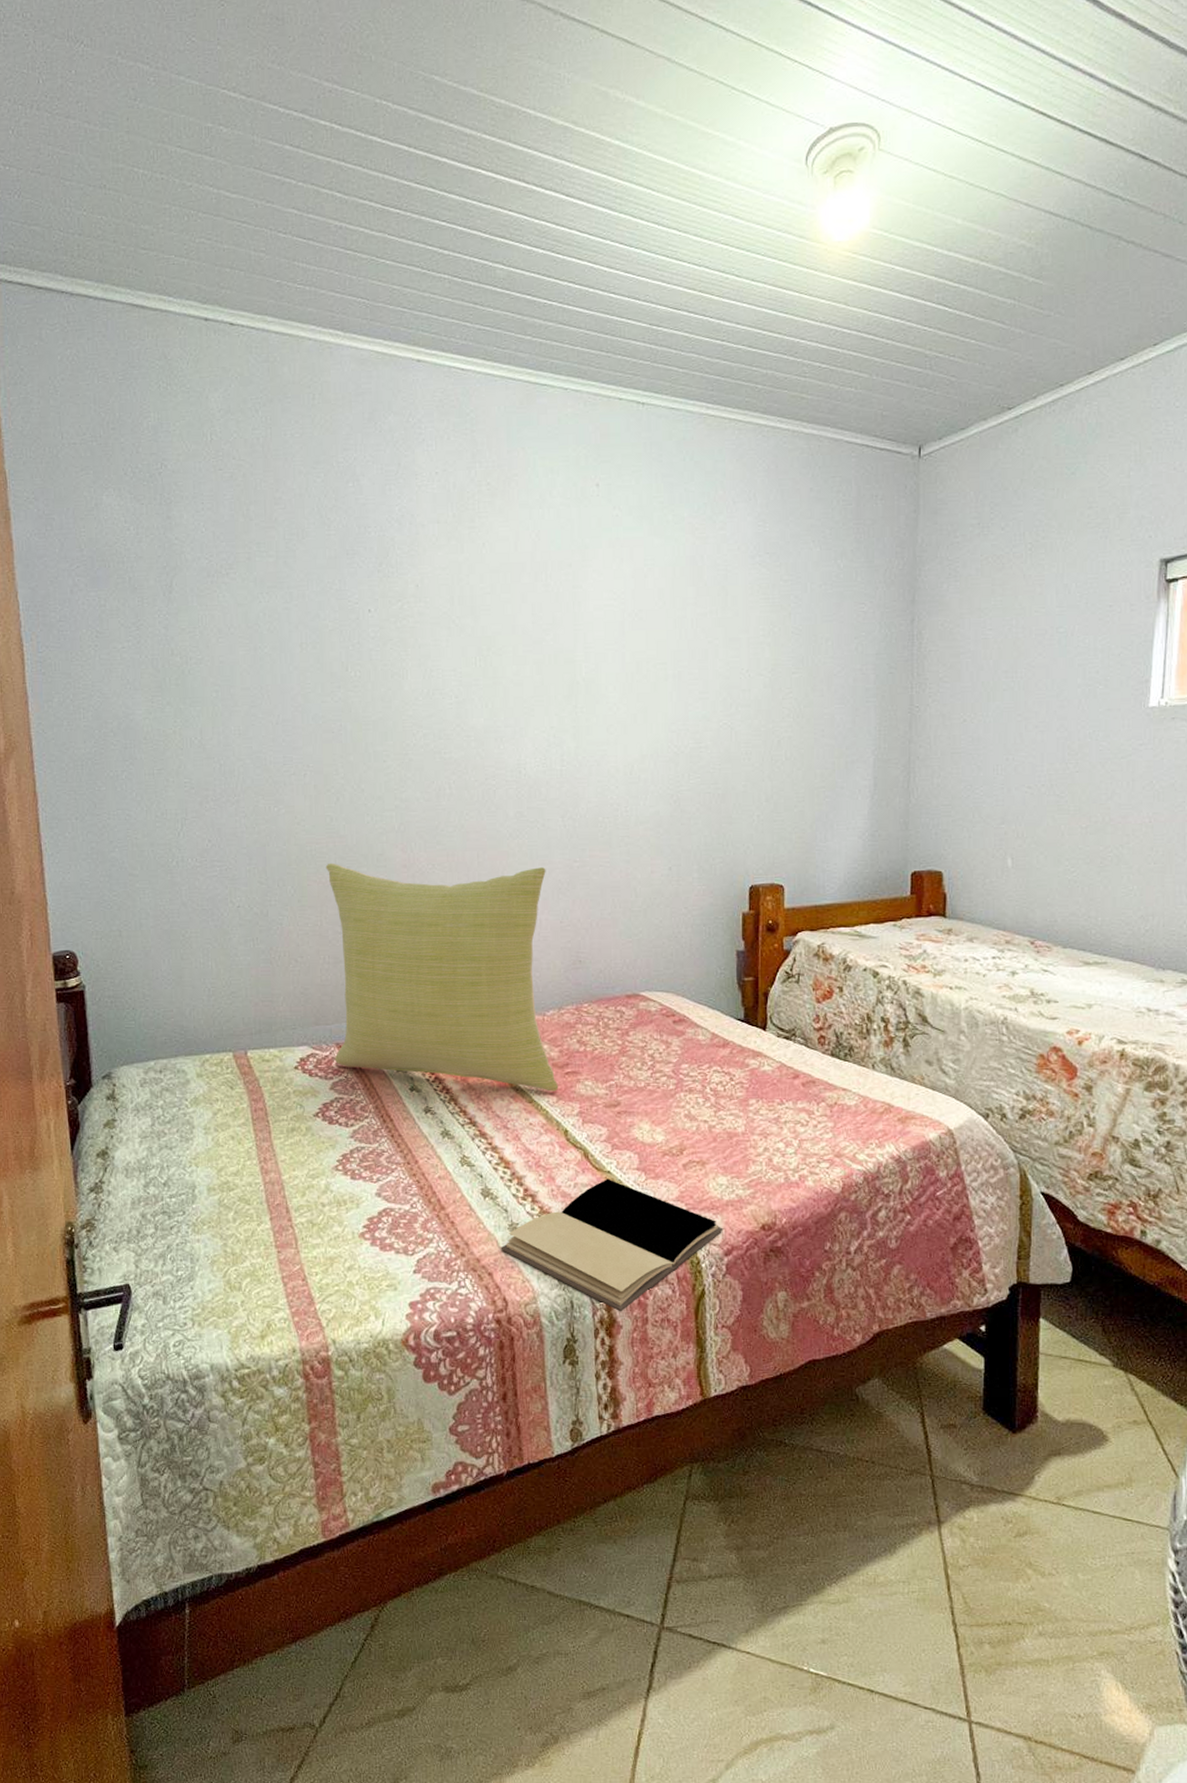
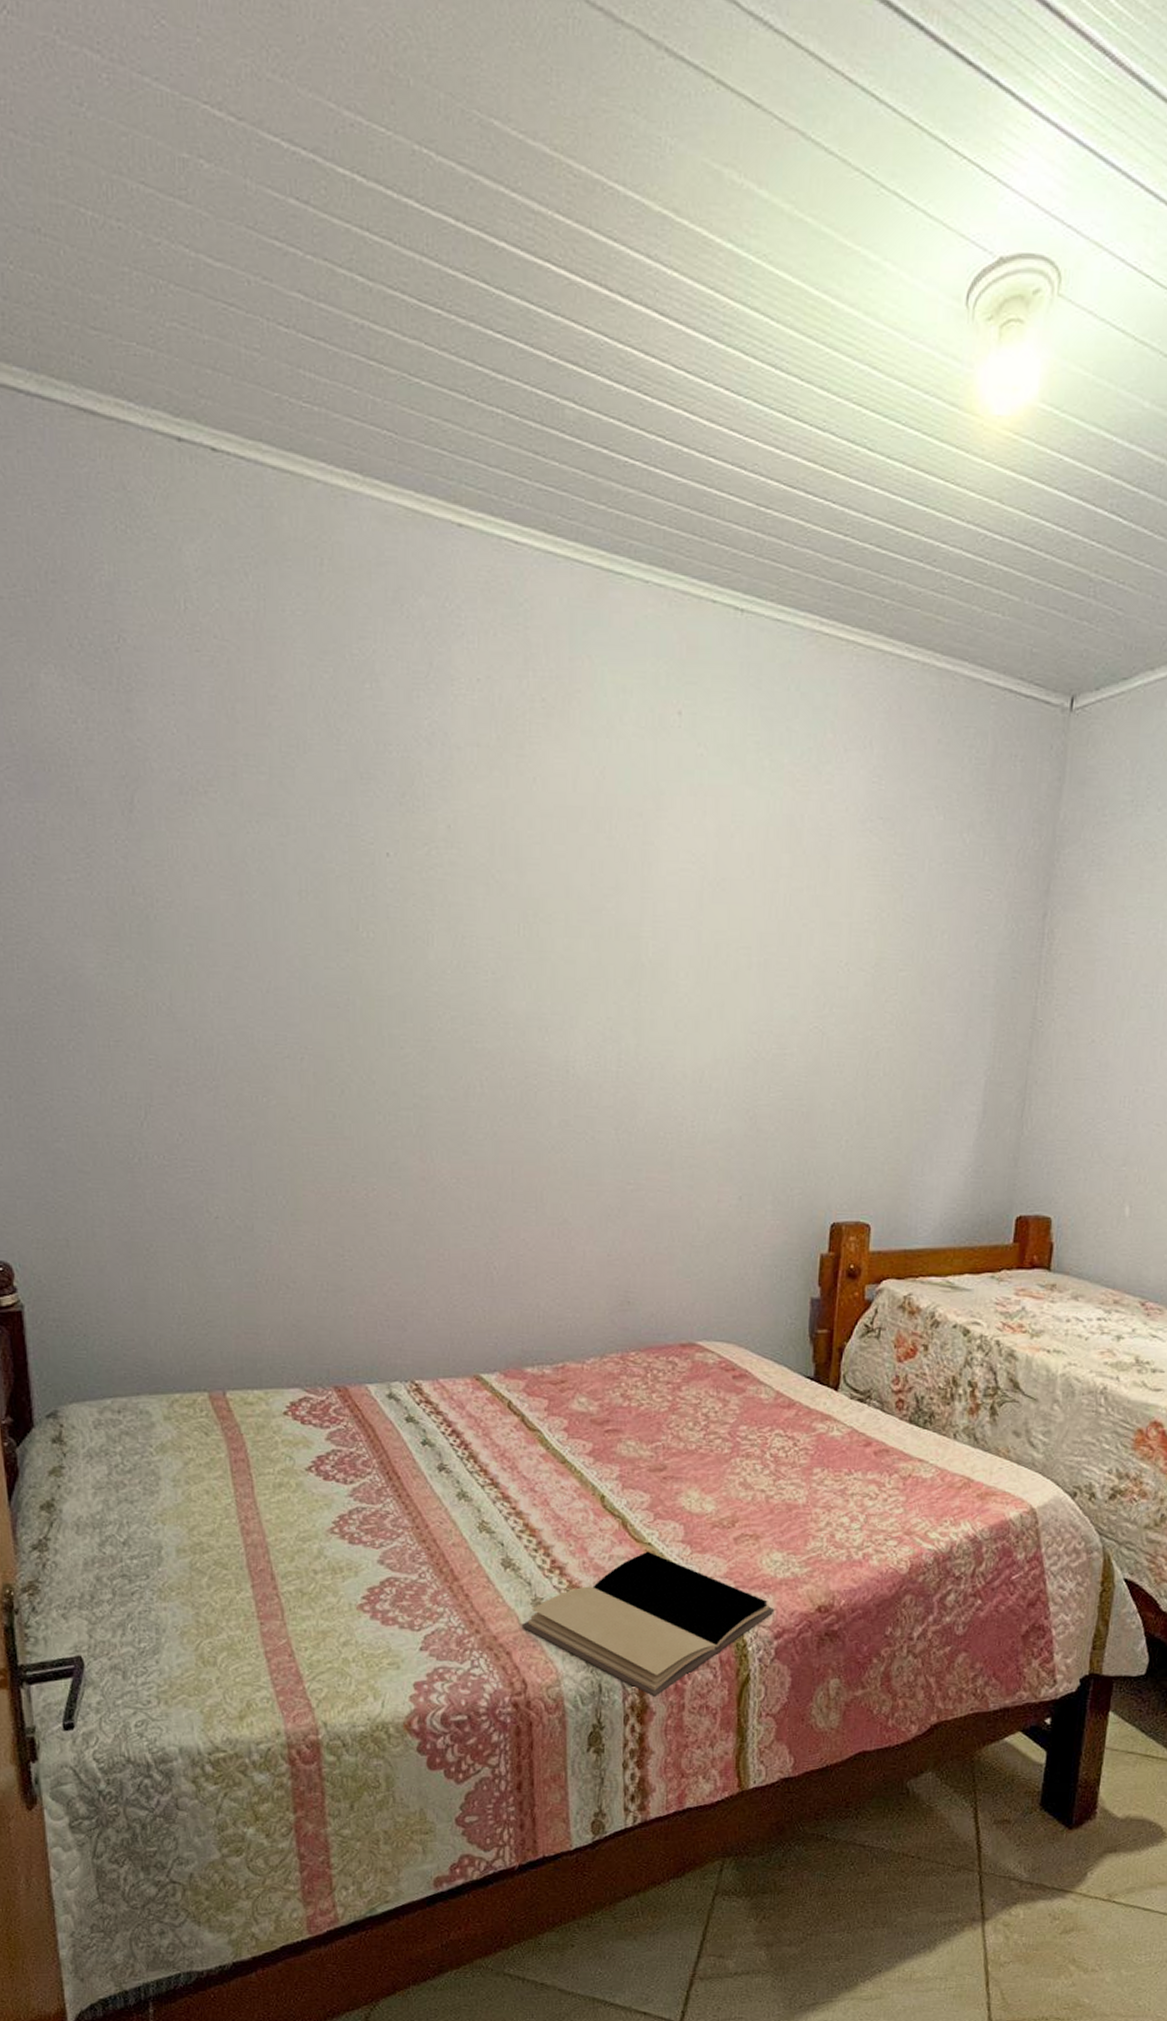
pillow: present [325,863,559,1092] -> none [325,1169,597,1452]

